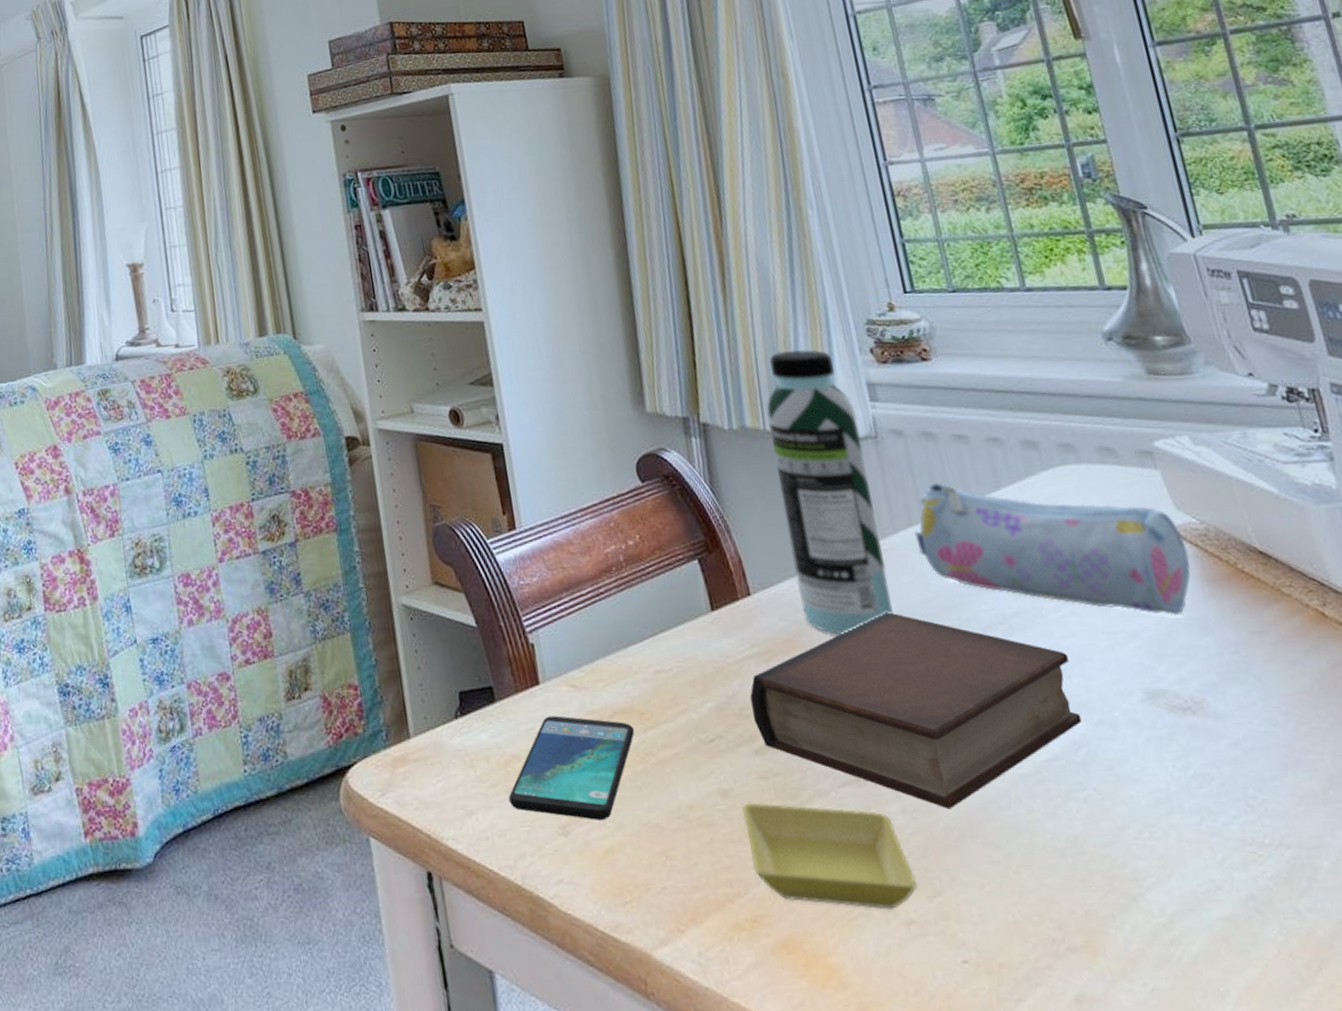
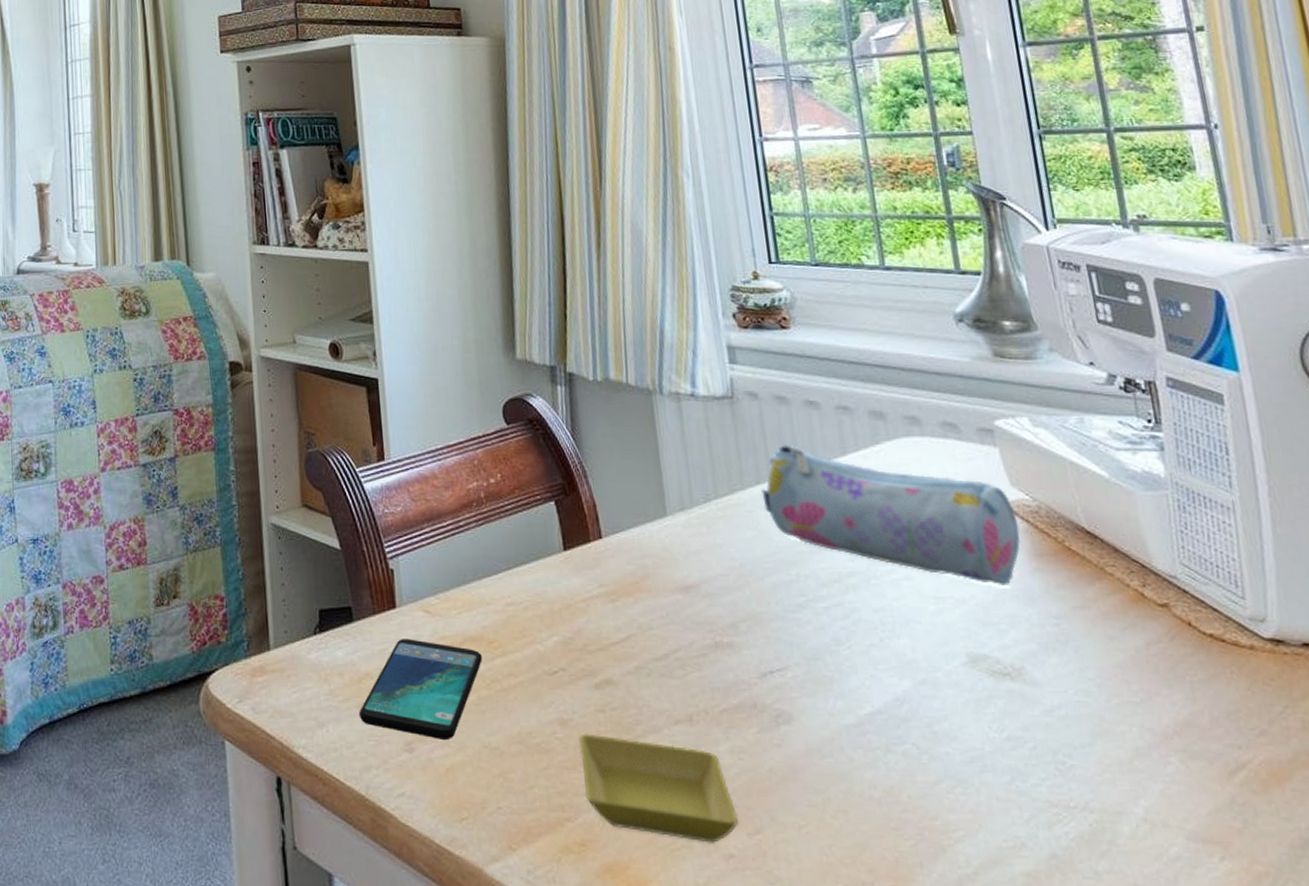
book: present [750,612,1082,810] -> none [594,563,906,753]
water bottle: present [766,349,894,636] -> none [630,309,737,582]

